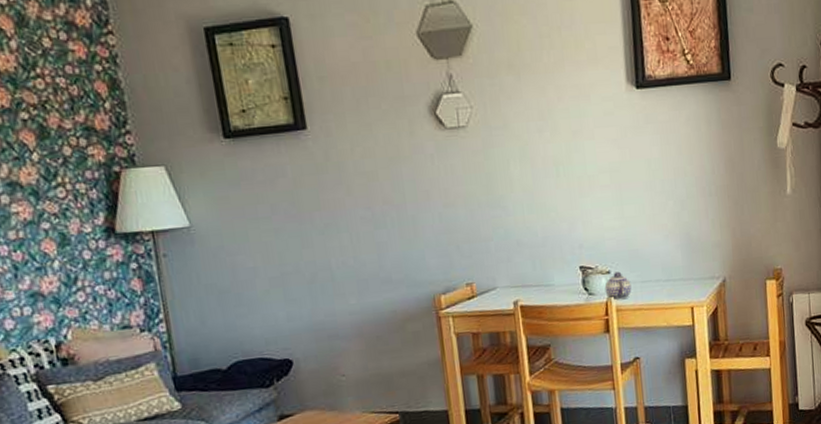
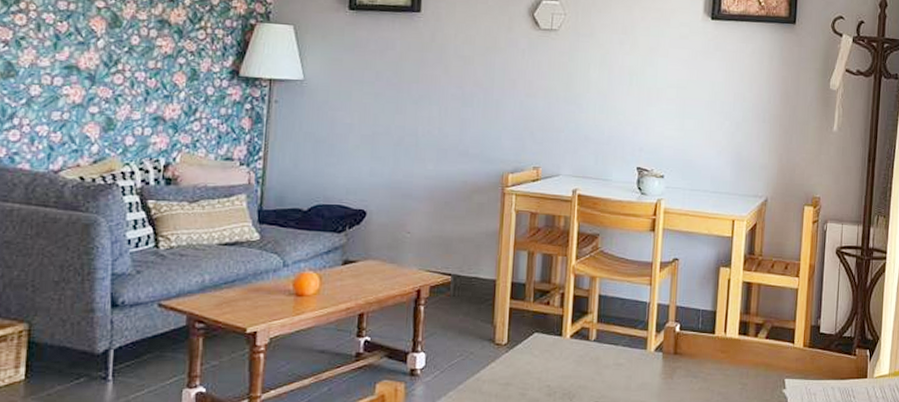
teapot: present [604,271,632,301] -> none [656,177,681,204]

